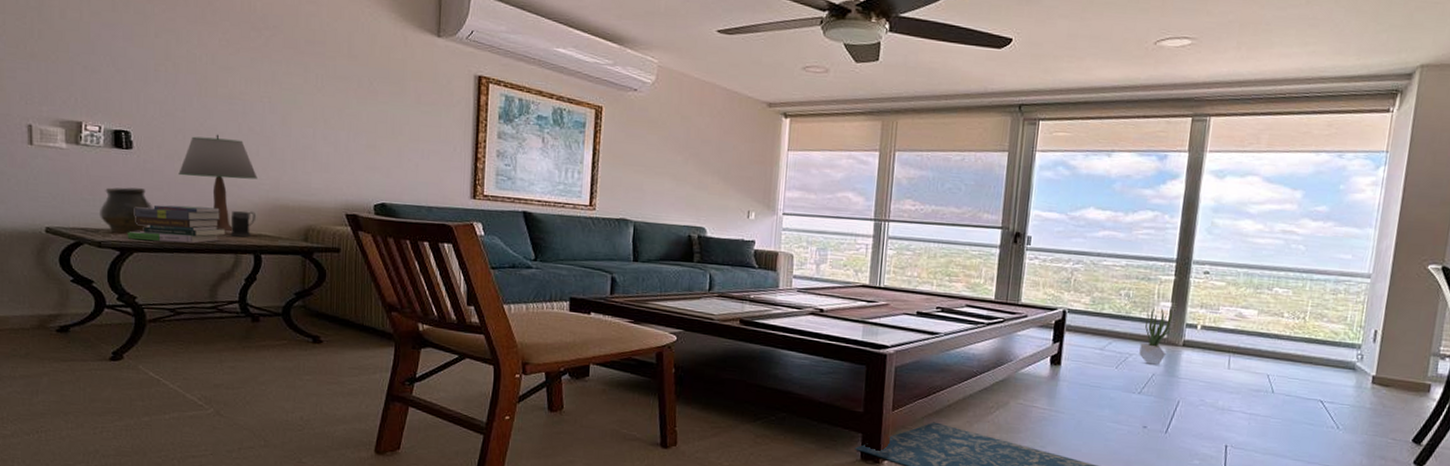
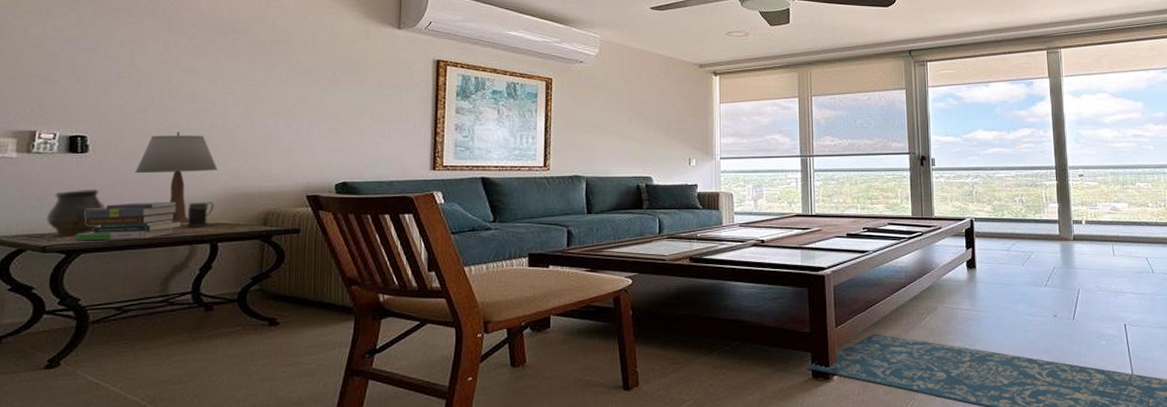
potted plant: present [1139,307,1173,365] -> none [1039,208,1062,259]

